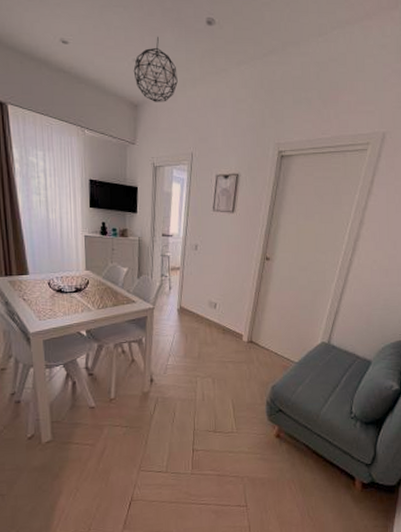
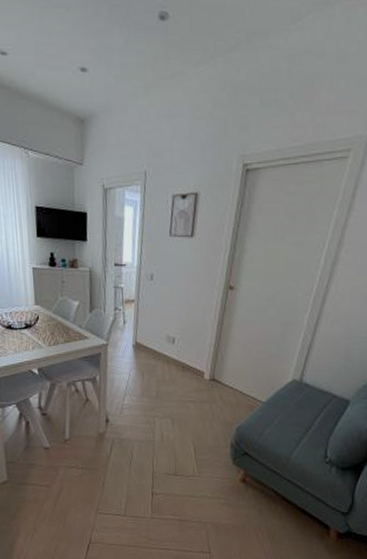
pendant light: present [133,36,178,102] -> none [78,38,128,116]

